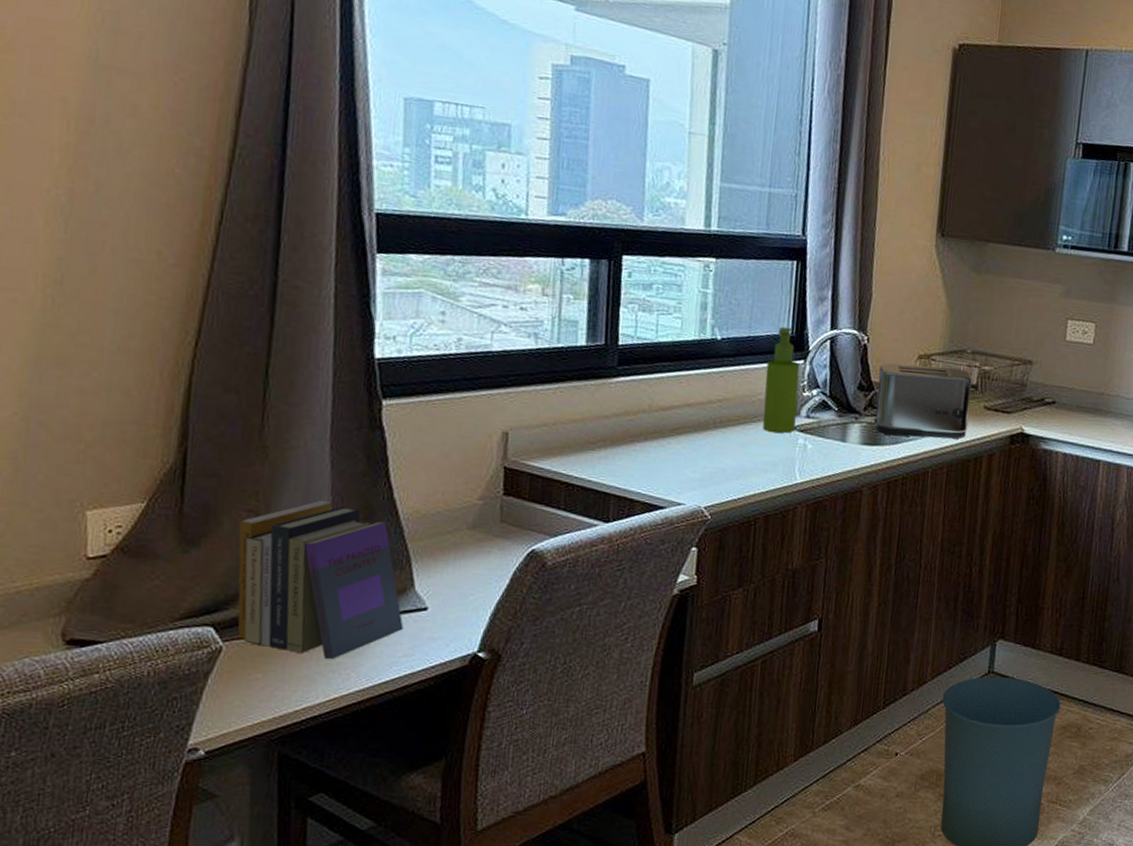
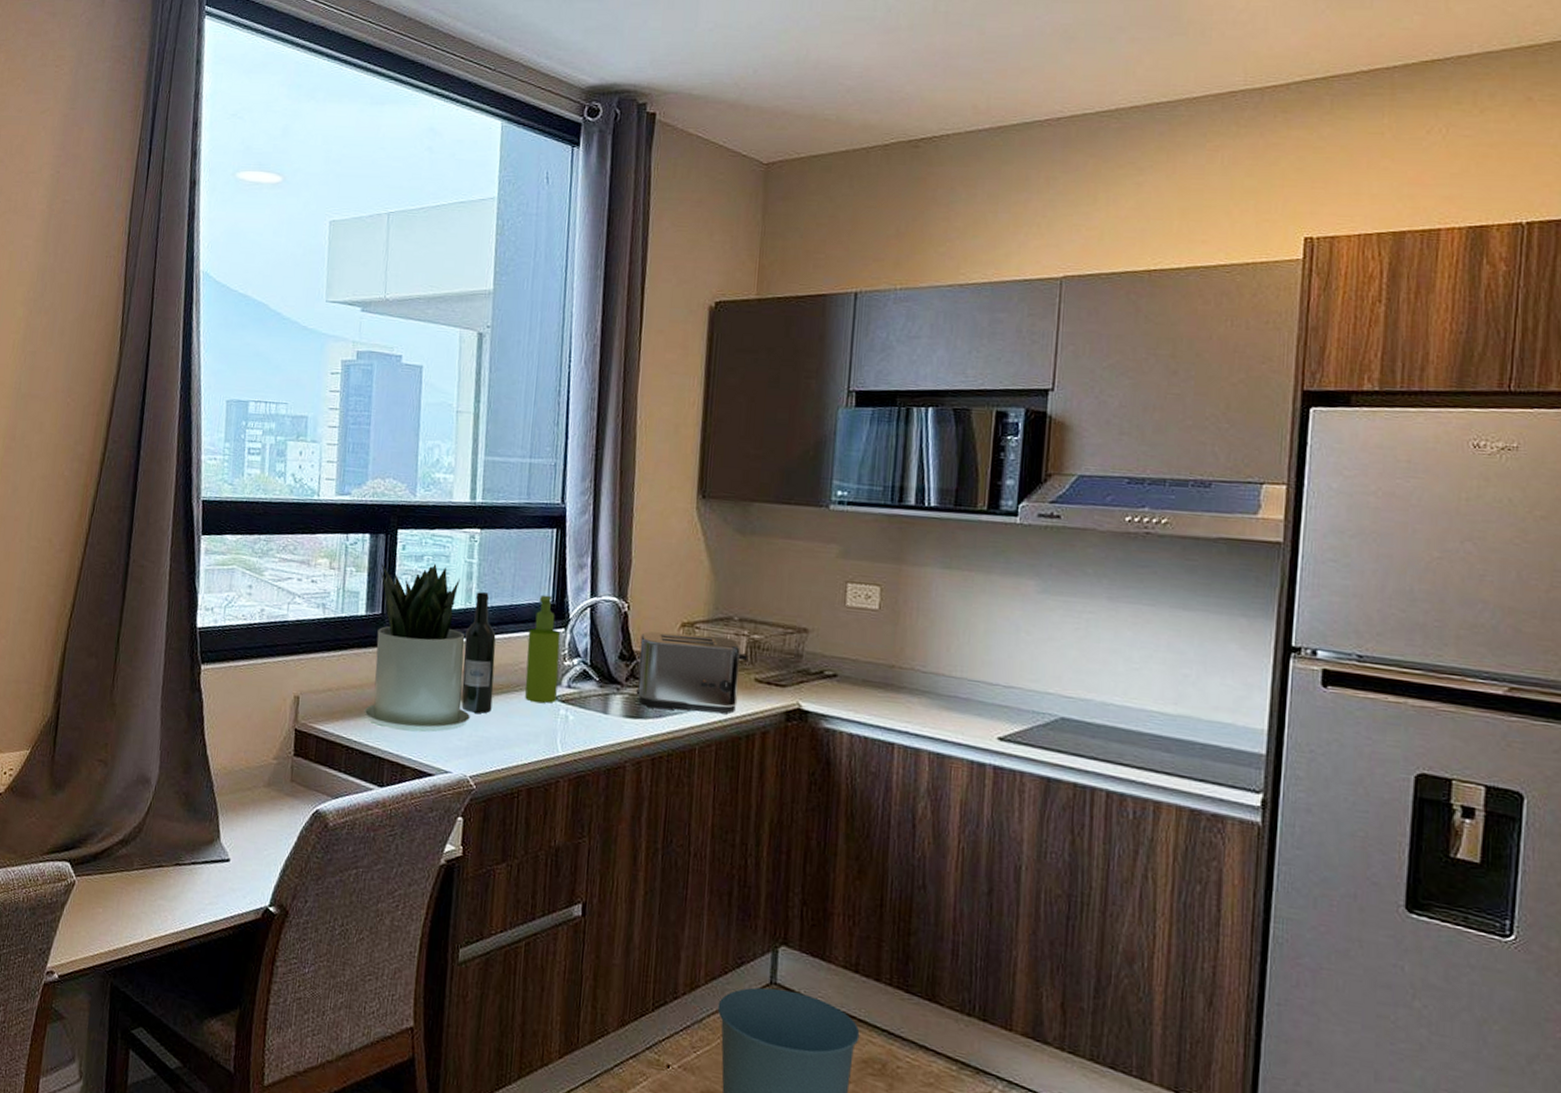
books: present [237,500,404,660] -> none [86,753,210,901]
planter: none [585,292,705,466] -> present [363,564,470,733]
wine bottle: none [695,323,733,445] -> present [461,592,496,714]

